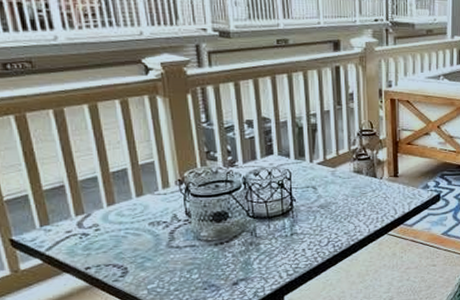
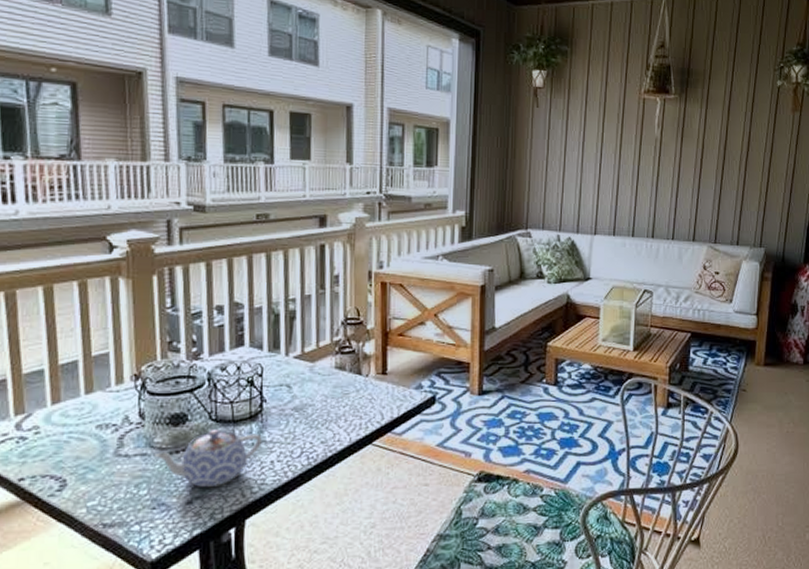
teapot: none [202,225,294,272] -> present [155,430,262,488]

